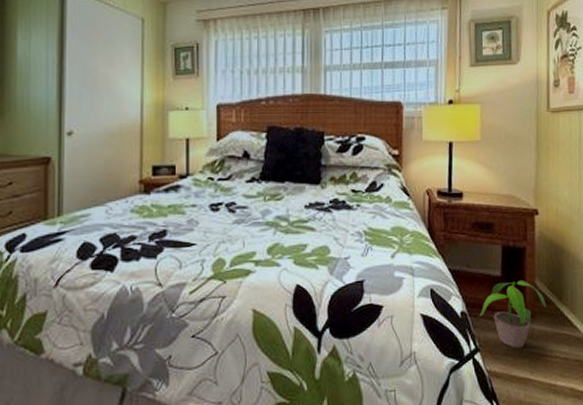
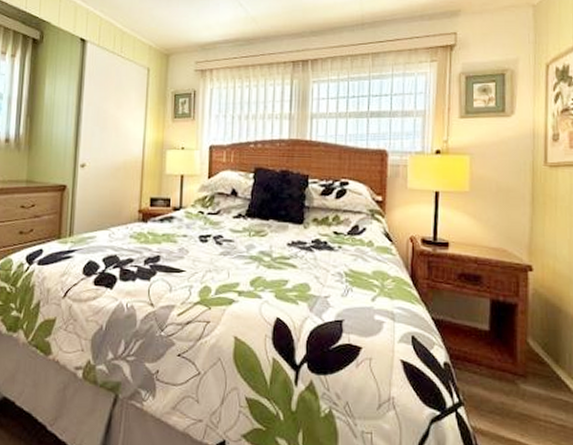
potted plant: present [479,280,547,349] -> none [464,337,541,408]

